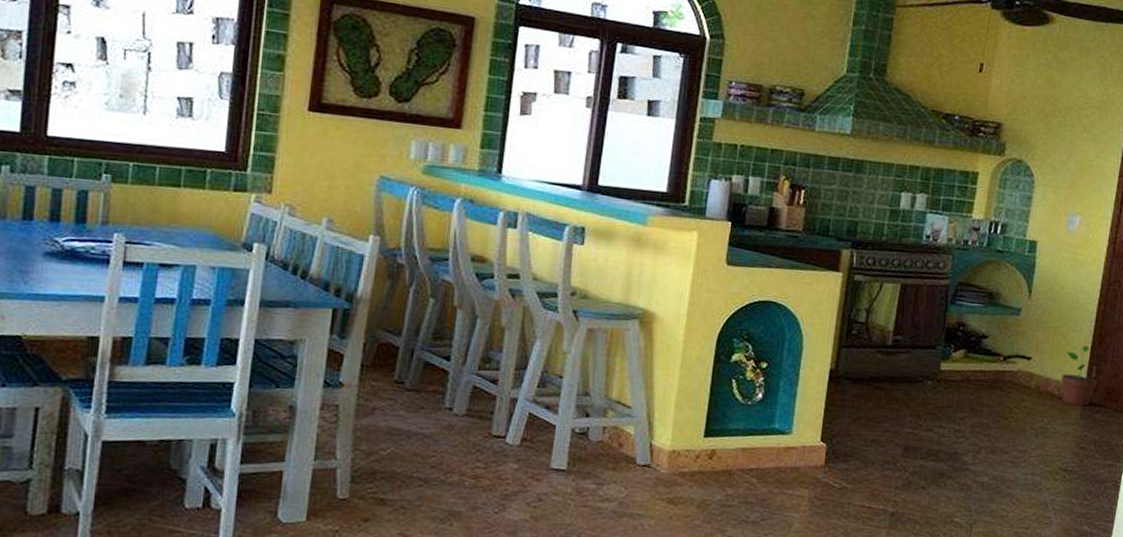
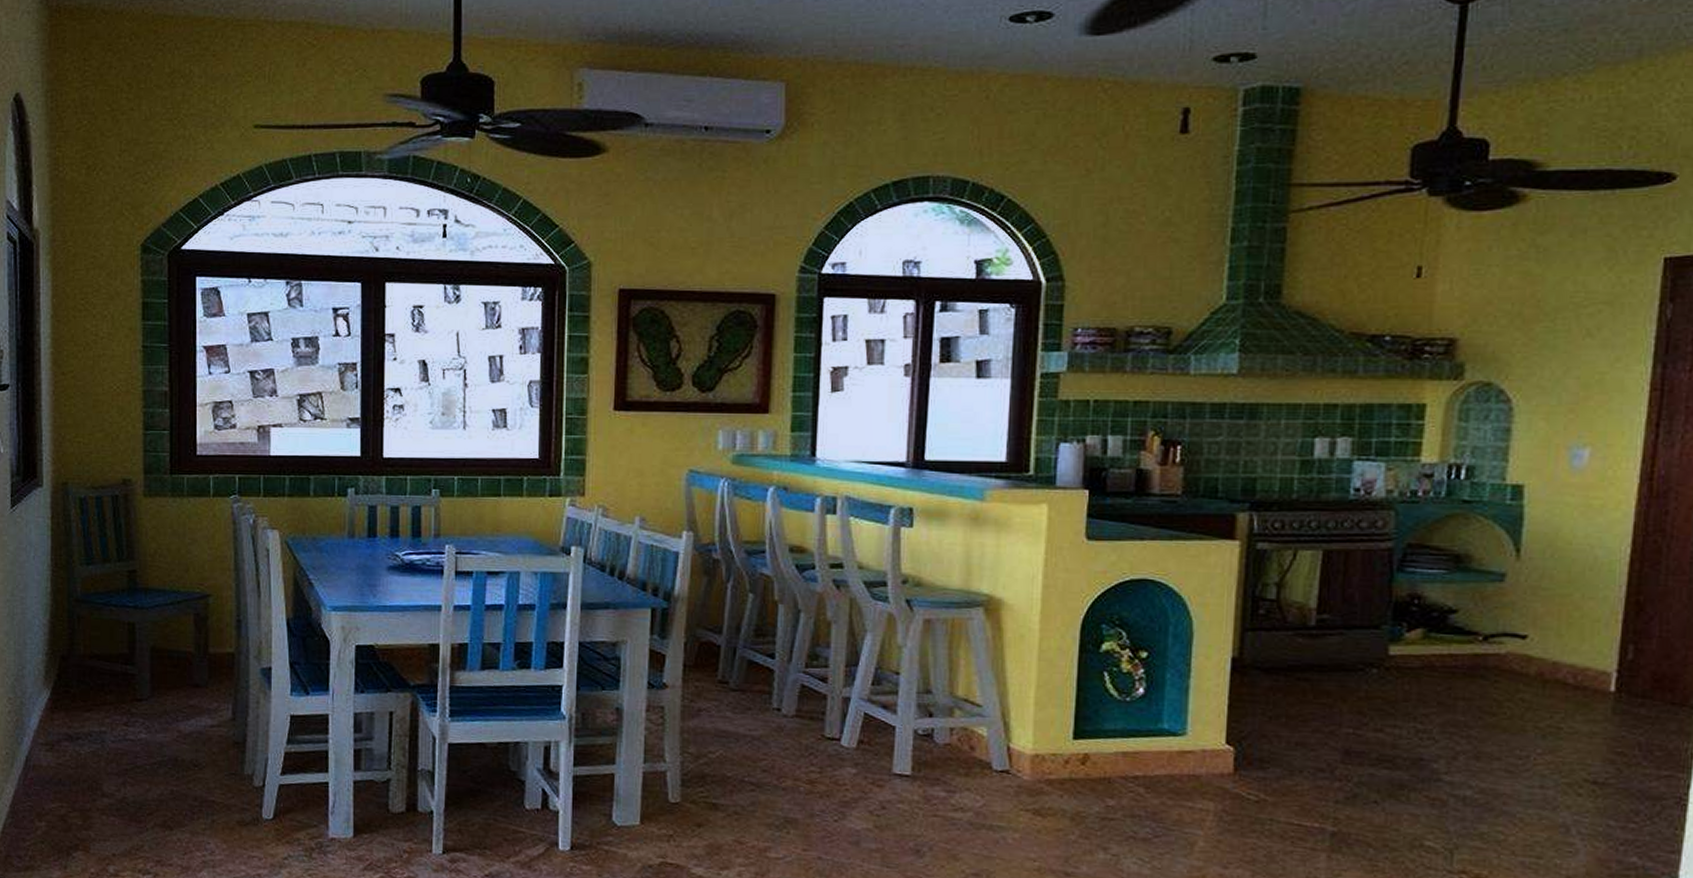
potted plant: present [1061,345,1097,406] -> none [1578,617,1636,697]

